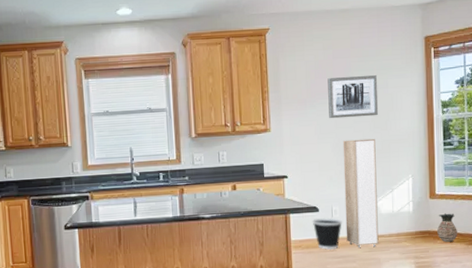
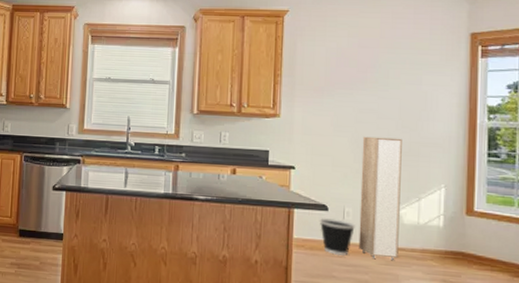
wall art: present [327,74,379,119] -> none [349,68,410,114]
ceramic jug: present [437,213,457,242] -> none [473,235,500,270]

